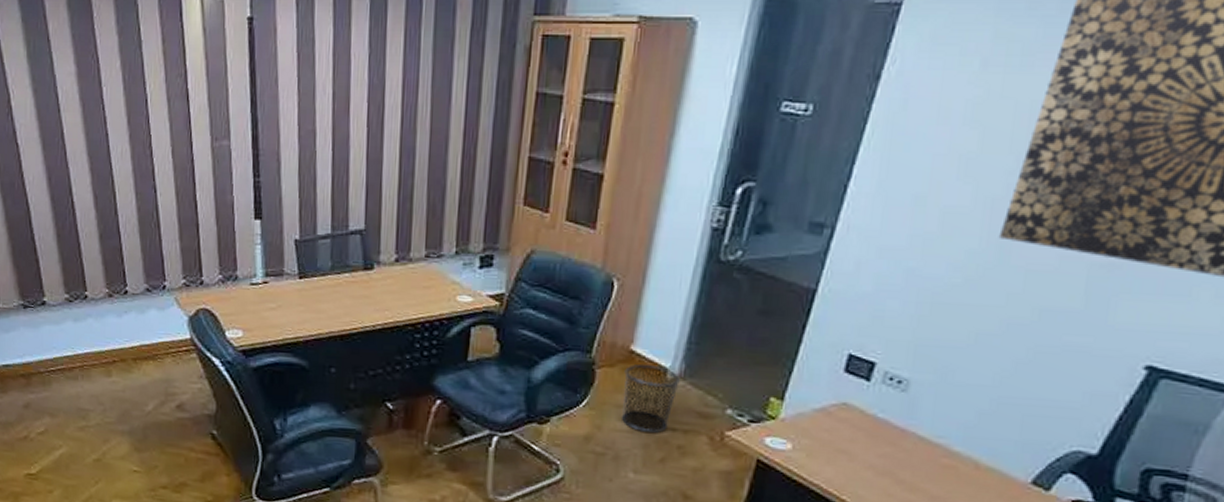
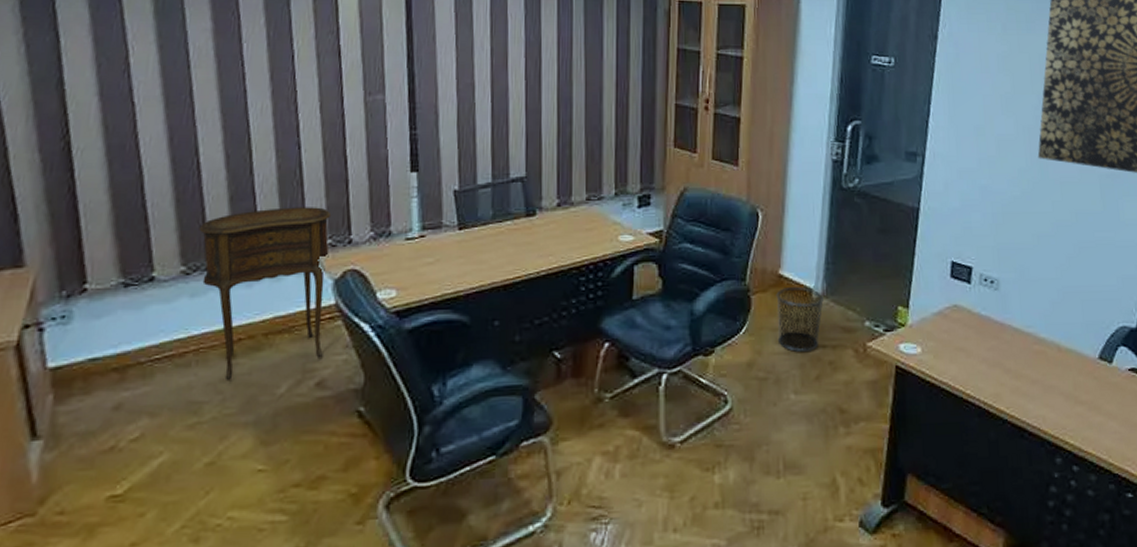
side table: none [77,247,185,394] -> present [199,207,332,380]

